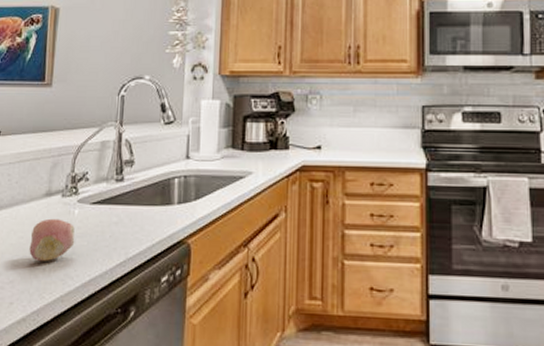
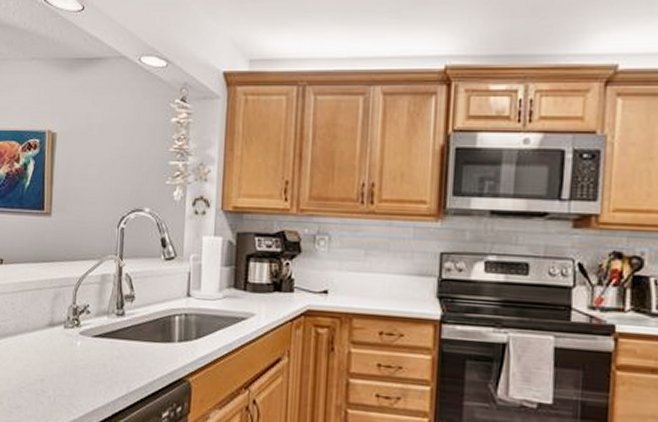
fruit: present [29,218,75,262] -> none [34,348,78,390]

